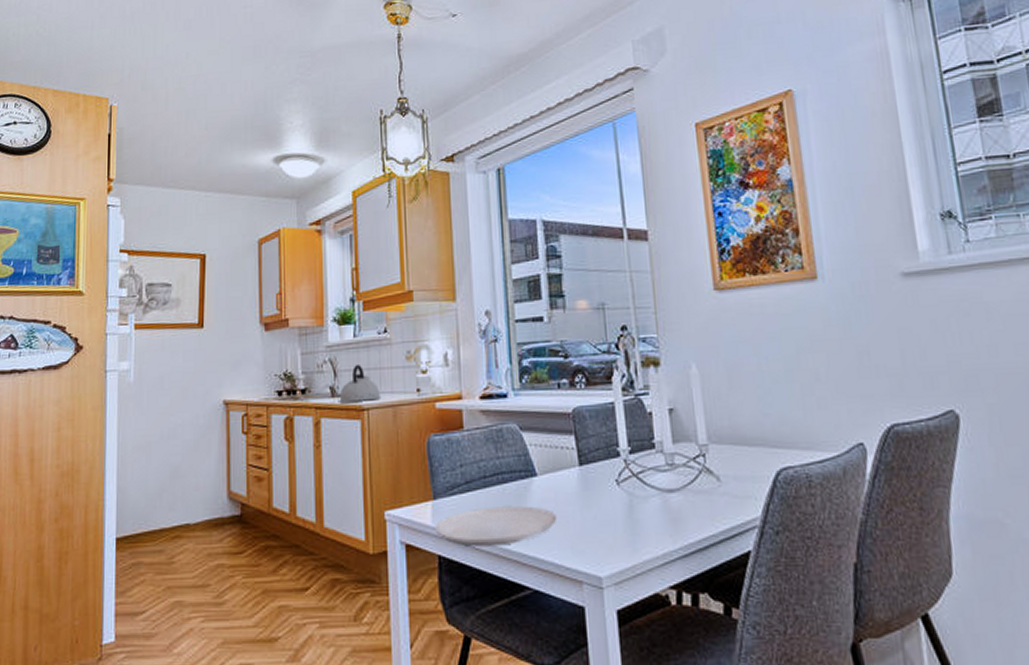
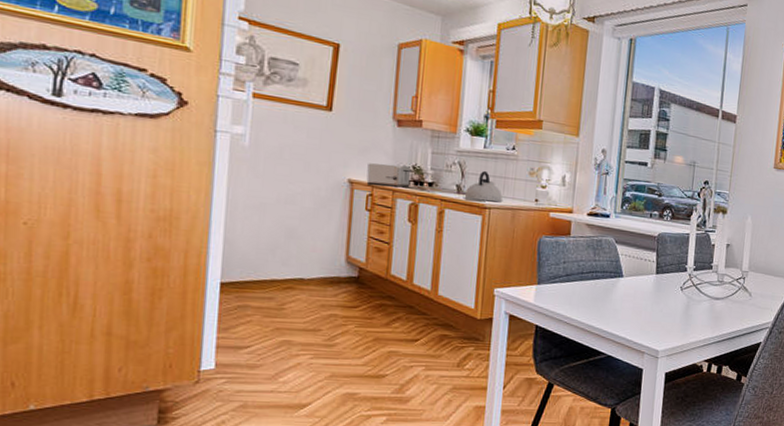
toaster: none [240,374,283,404] -> present [366,163,412,188]
plate: present [434,506,558,547] -> none [535,295,634,323]

